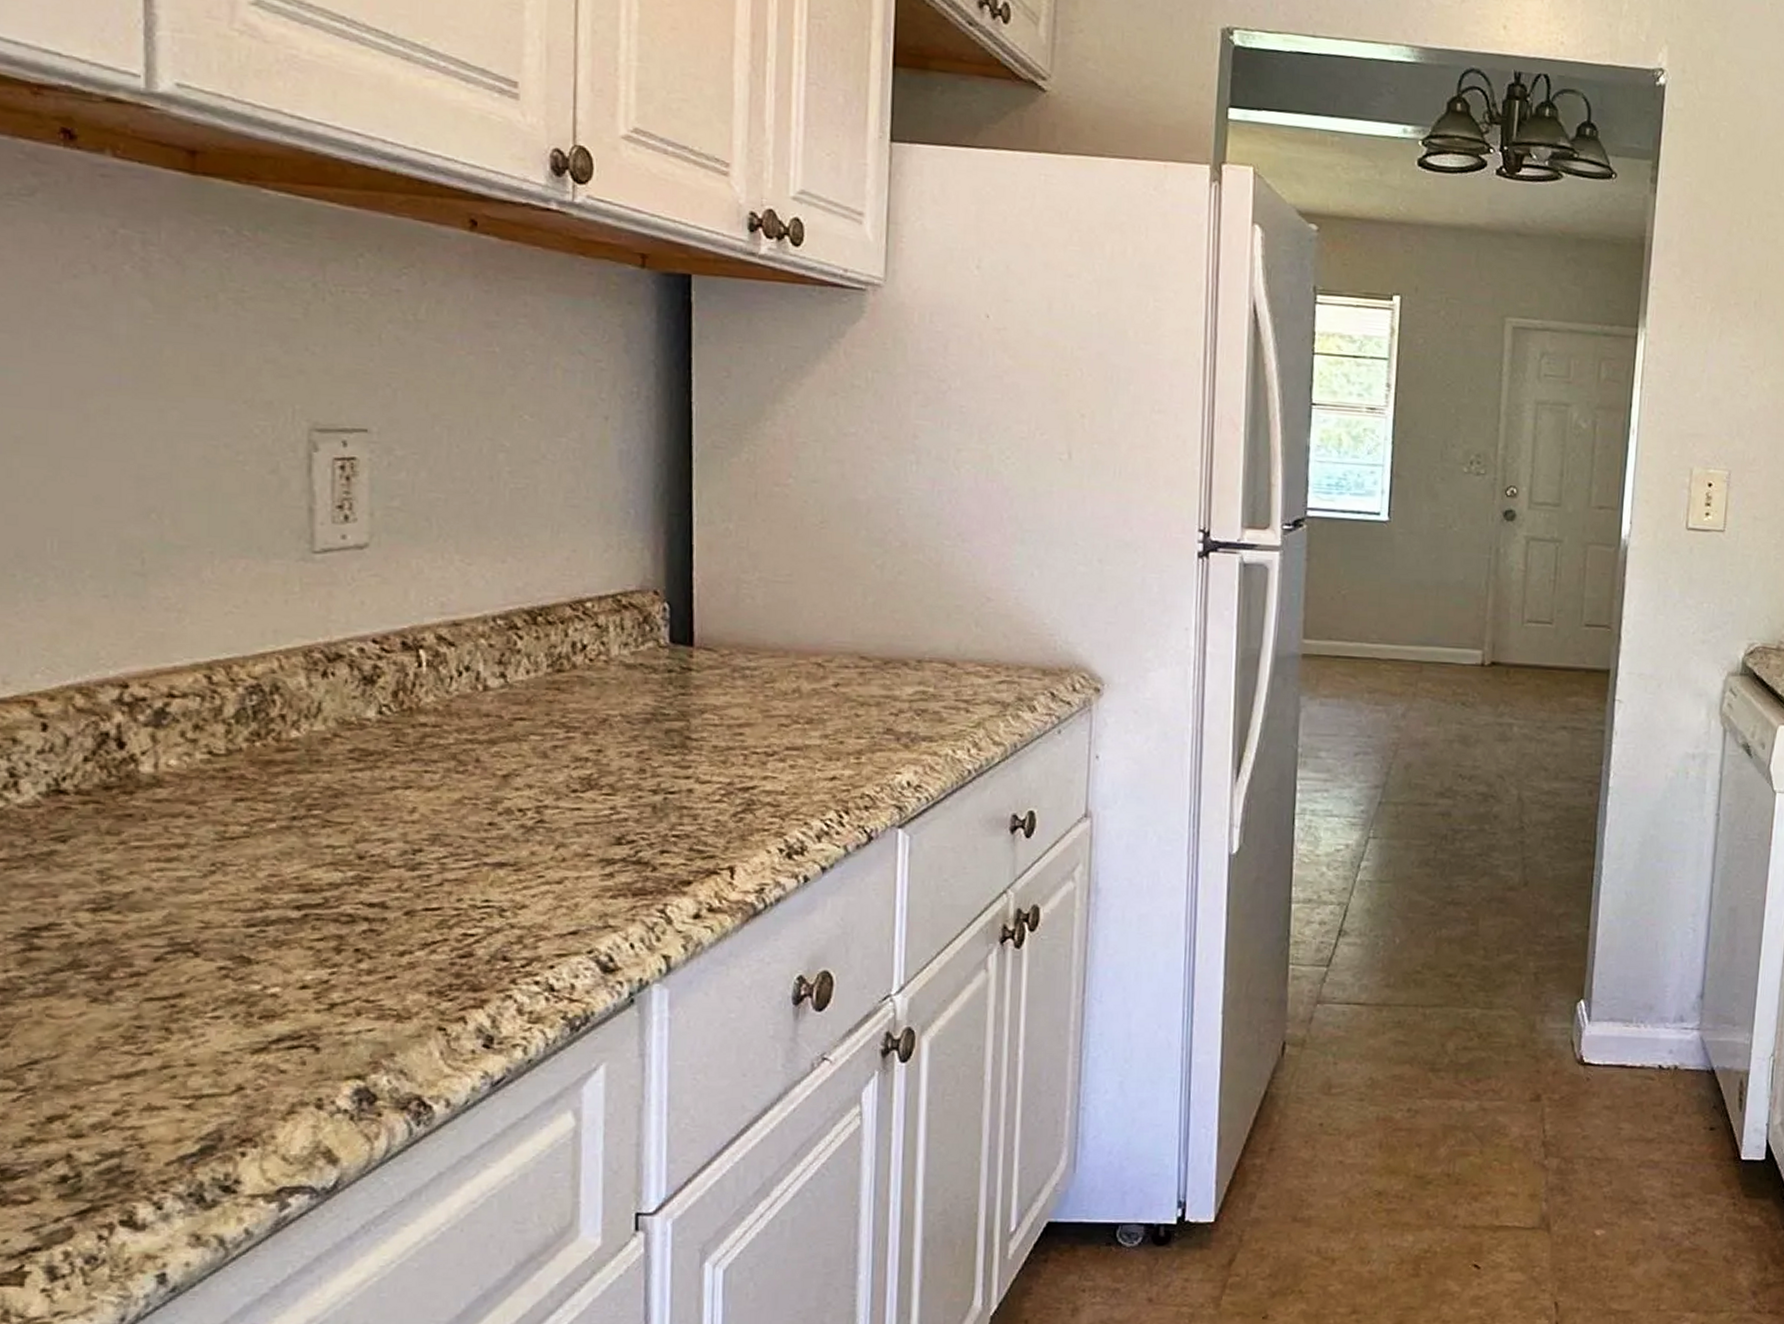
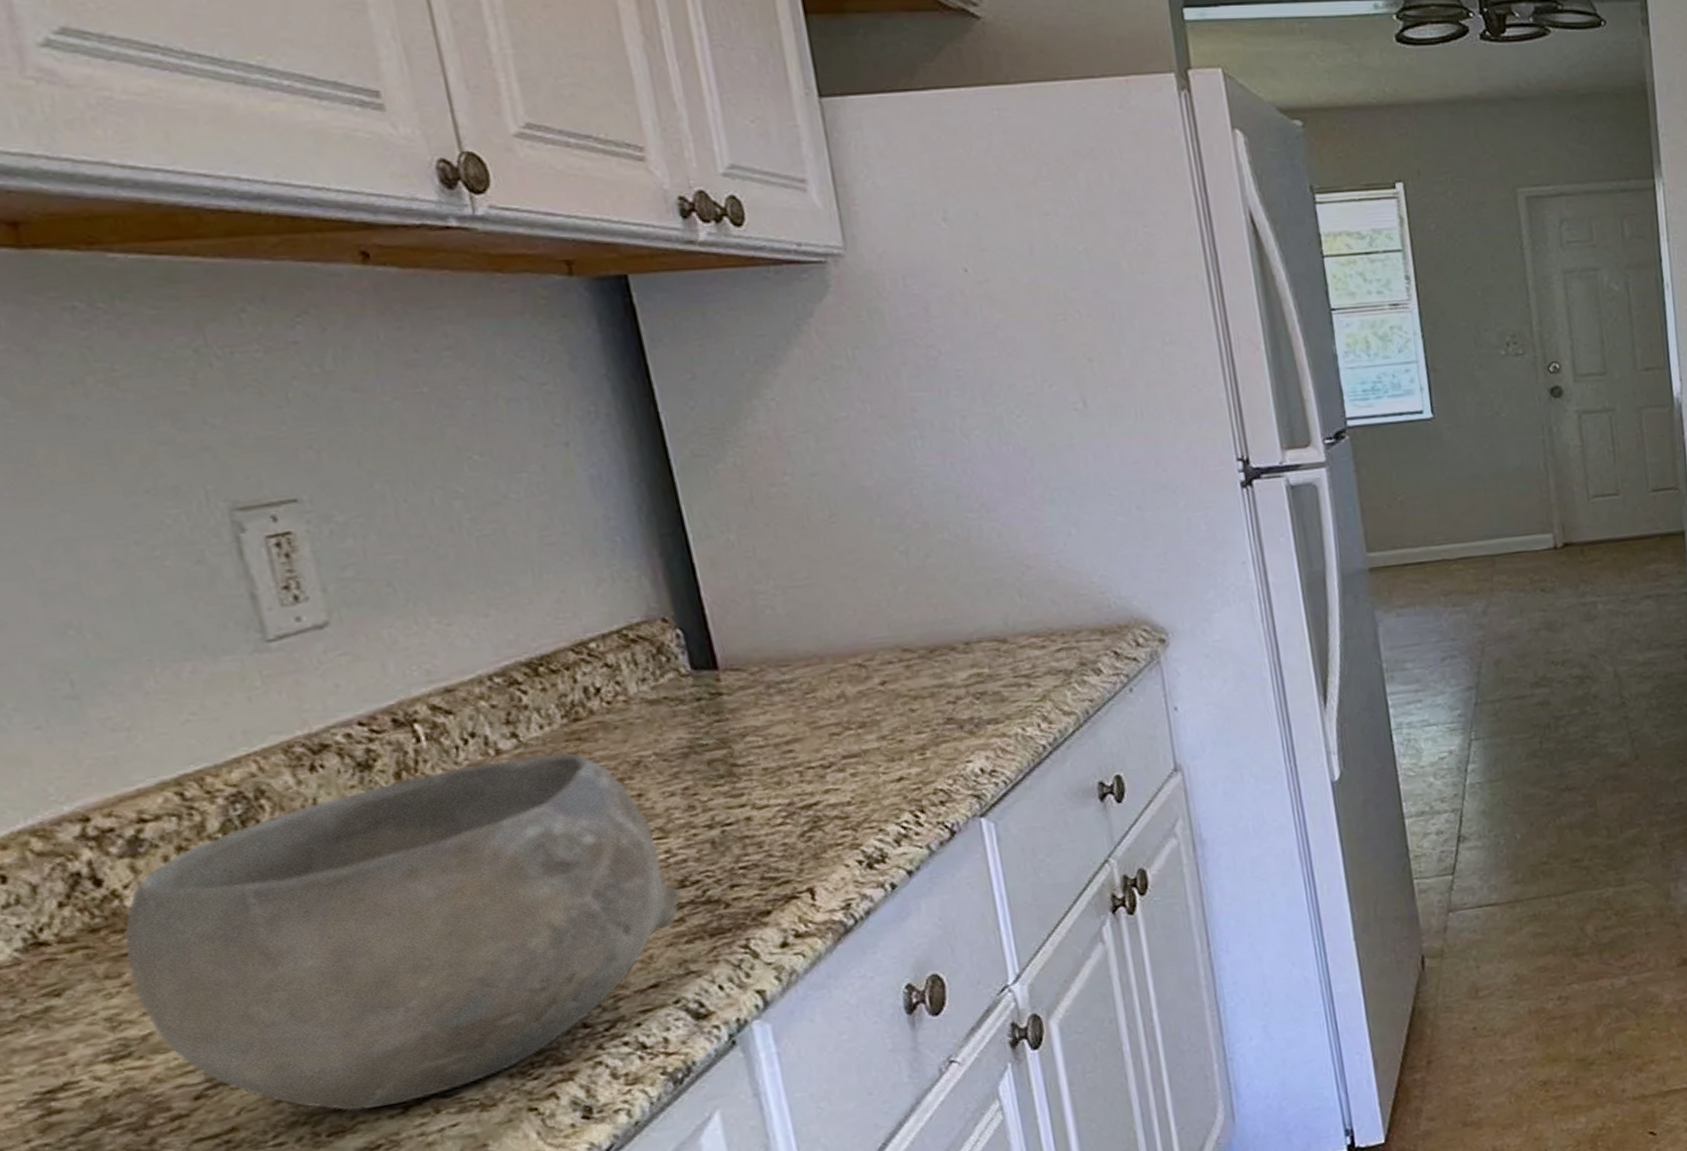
bowl: none [127,696,615,1001] -> present [125,753,681,1111]

